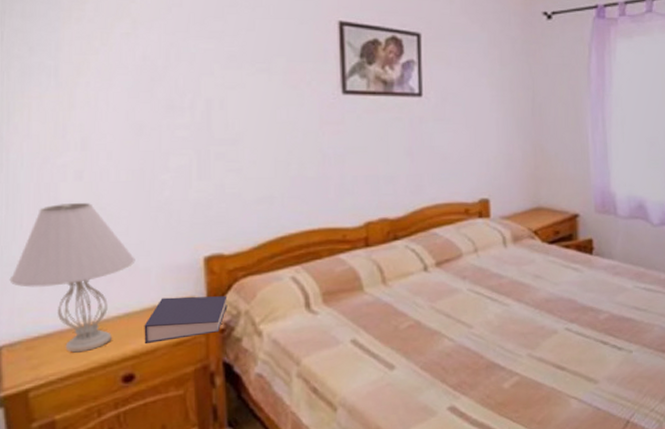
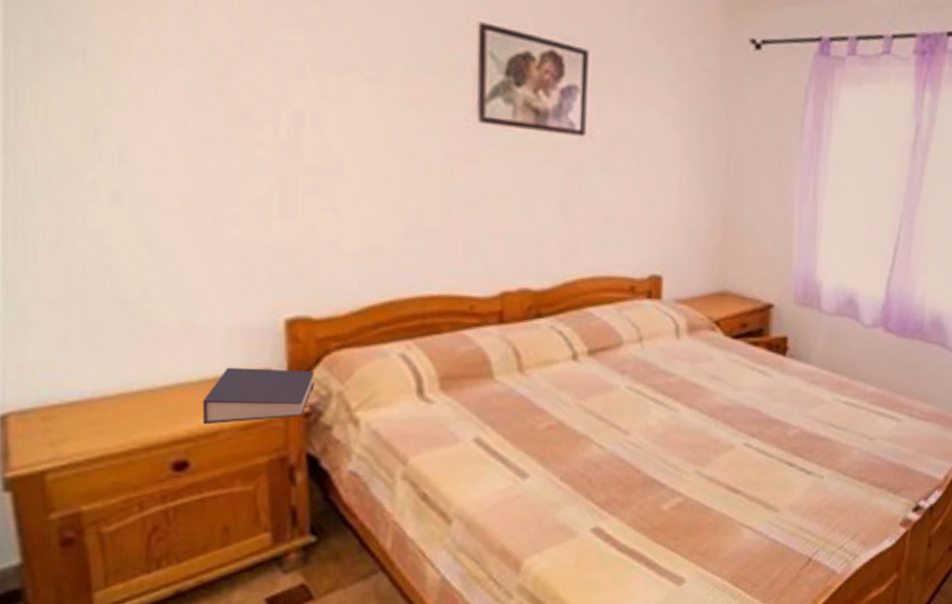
table lamp: present [9,202,136,353] -> none [18,232,193,429]

